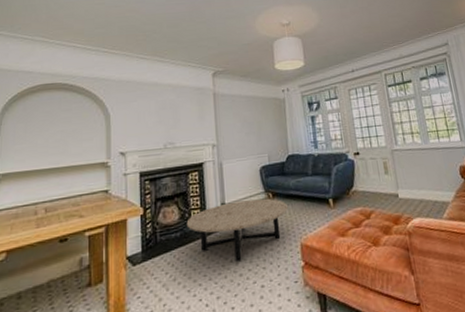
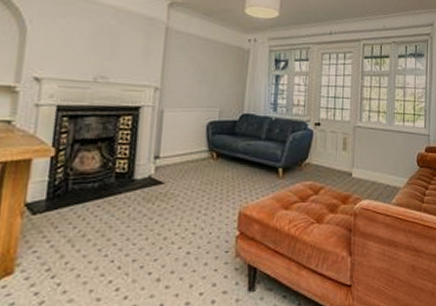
coffee table: present [186,198,288,262] -> none [108,157,232,223]

